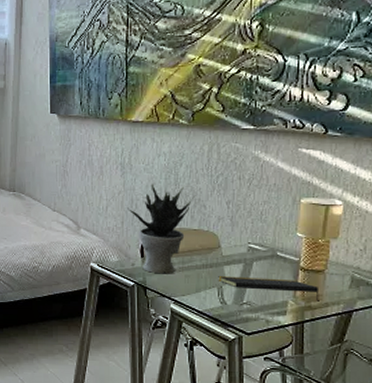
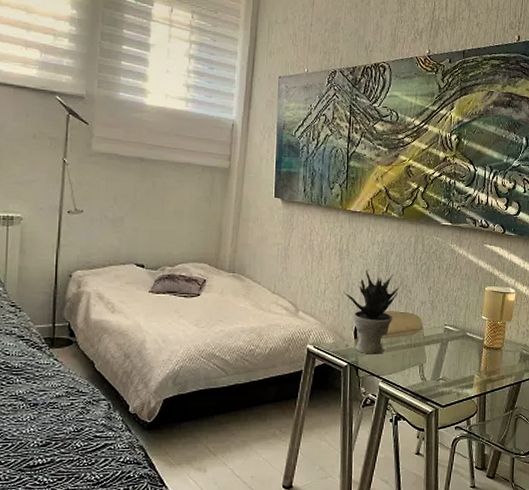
notepad: present [218,276,319,302] -> none [420,355,498,375]

